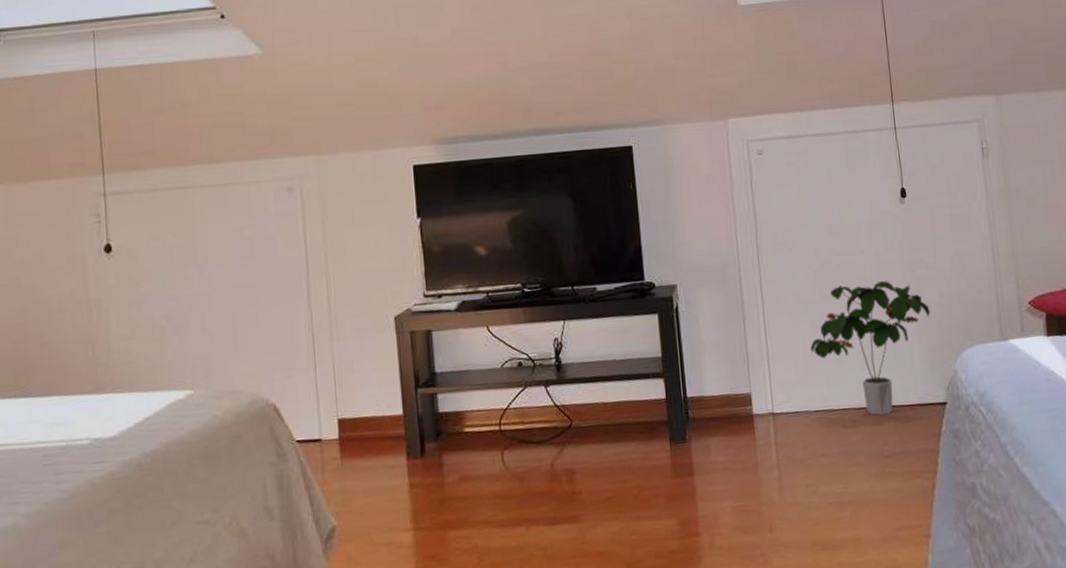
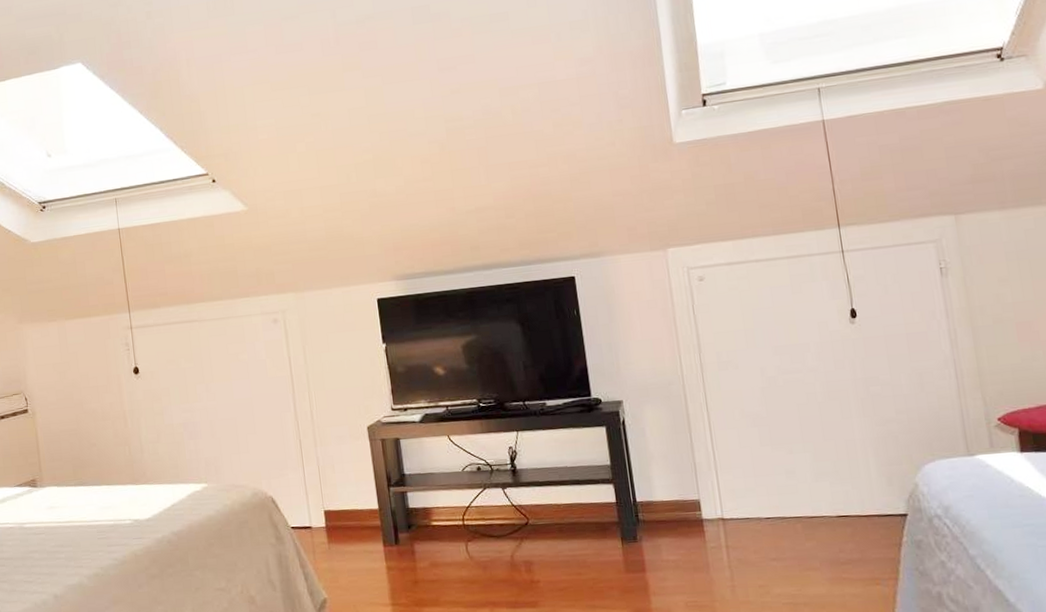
potted plant: present [810,281,930,416] -> none [759,397,887,524]

